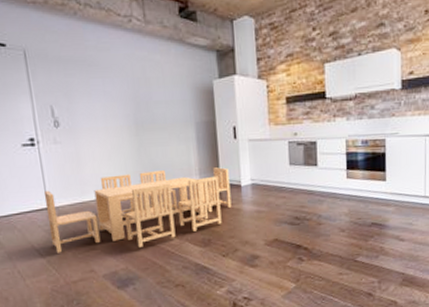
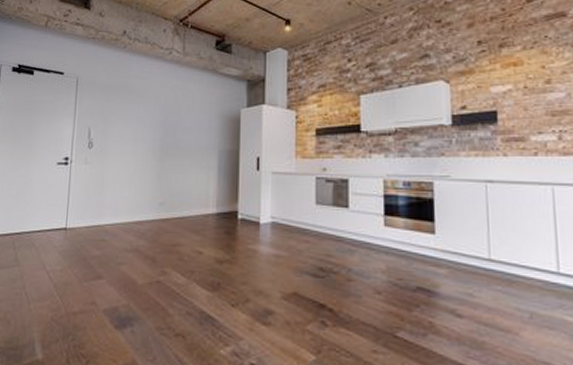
dining table: present [44,167,232,253] -> none [62,198,248,282]

